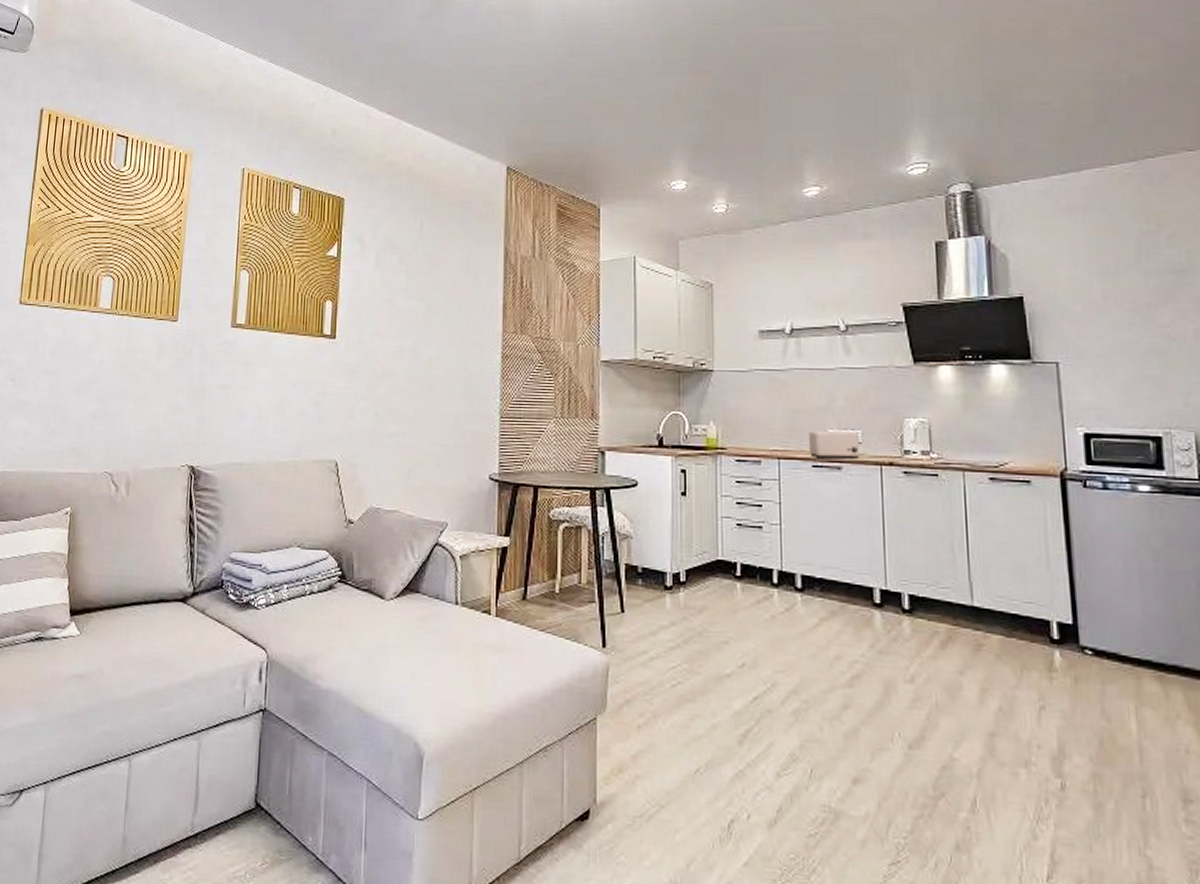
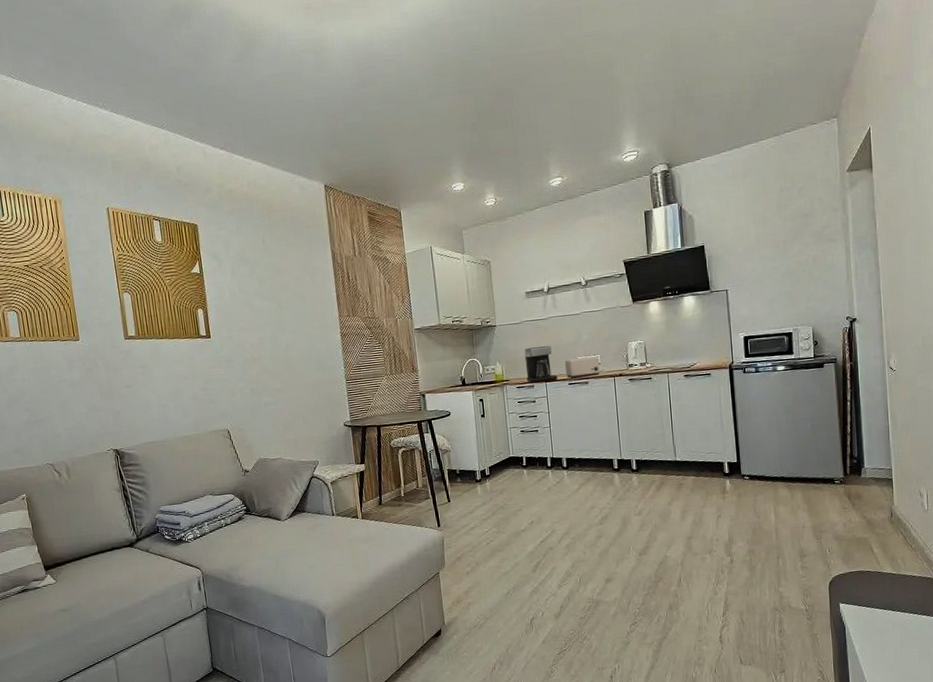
coffee maker: none [750,407,797,458] -> present [524,345,558,383]

